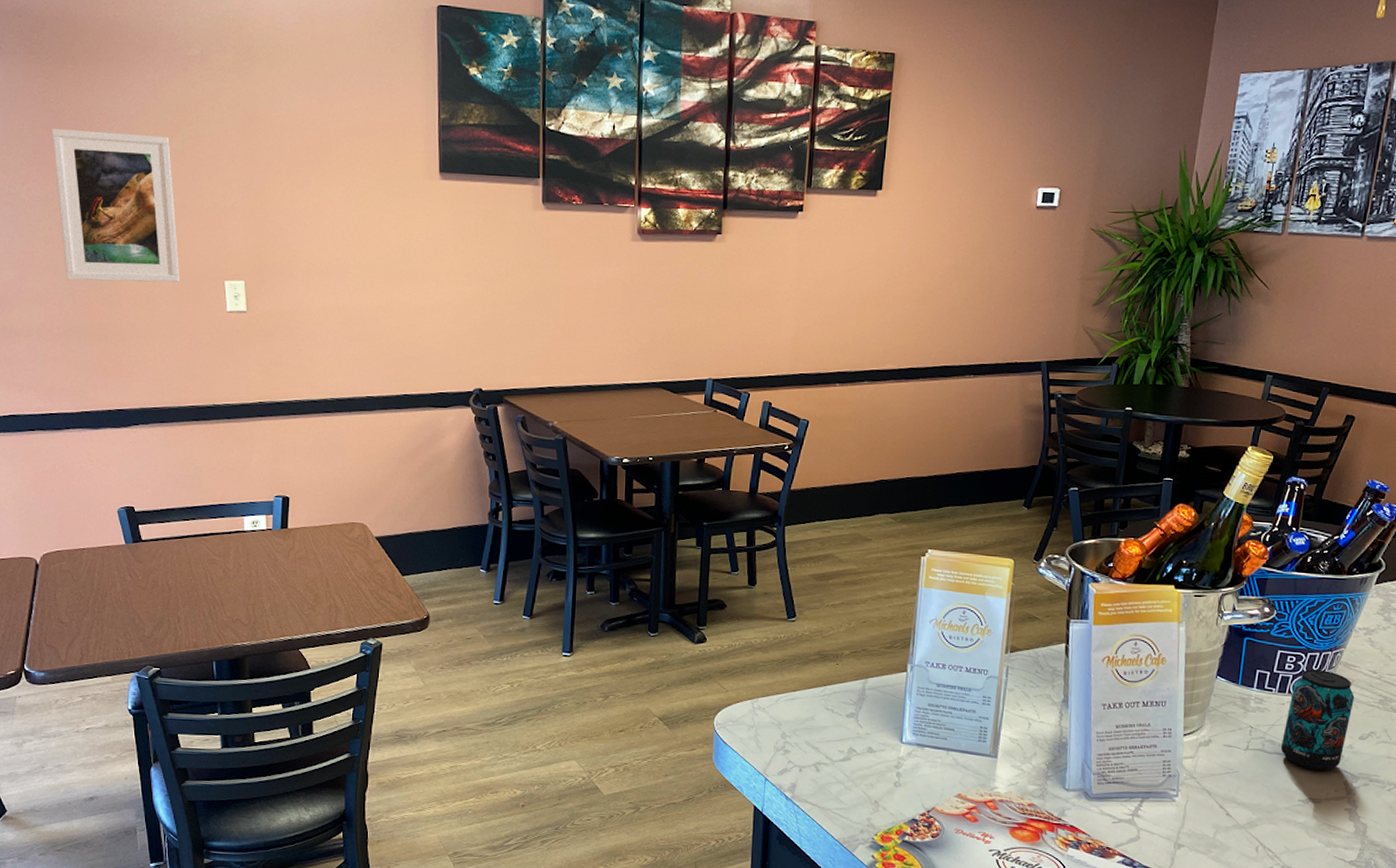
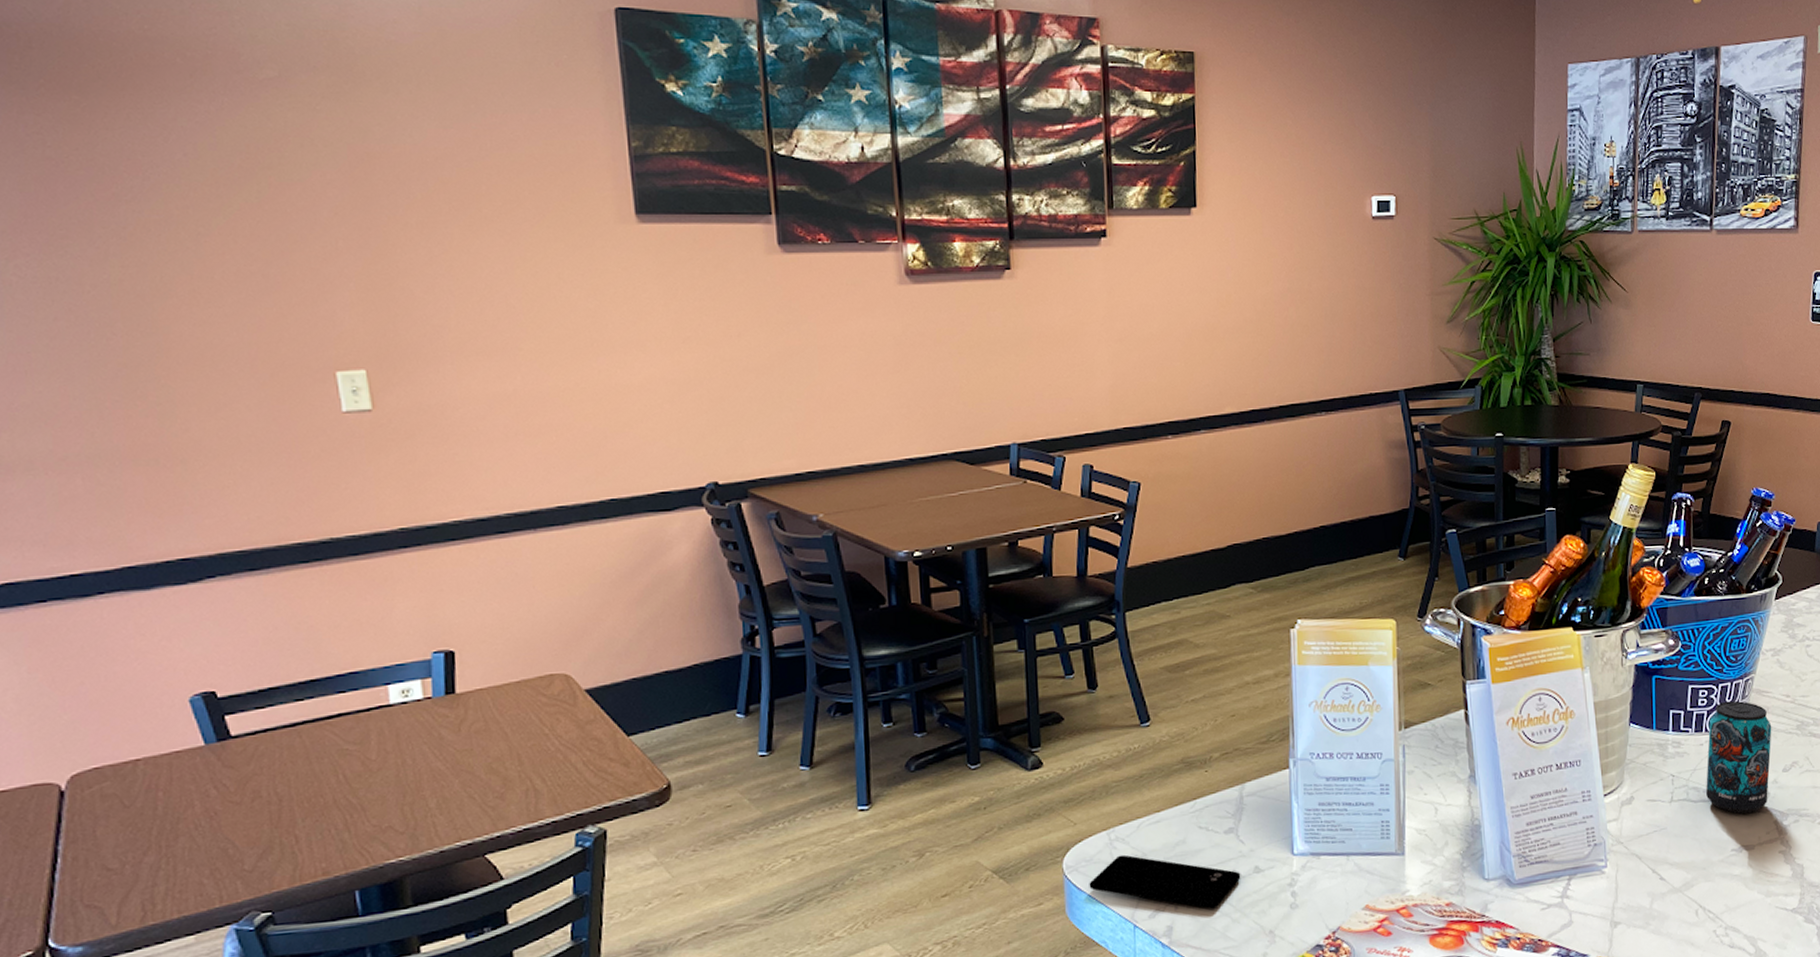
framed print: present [52,128,180,283] -> none [50,181,268,388]
smartphone: none [733,721,856,776] -> present [1089,854,1241,909]

